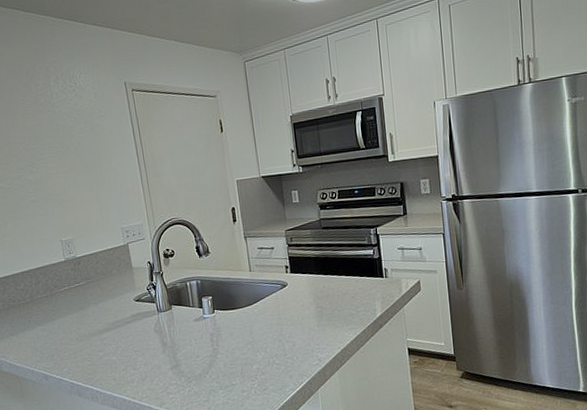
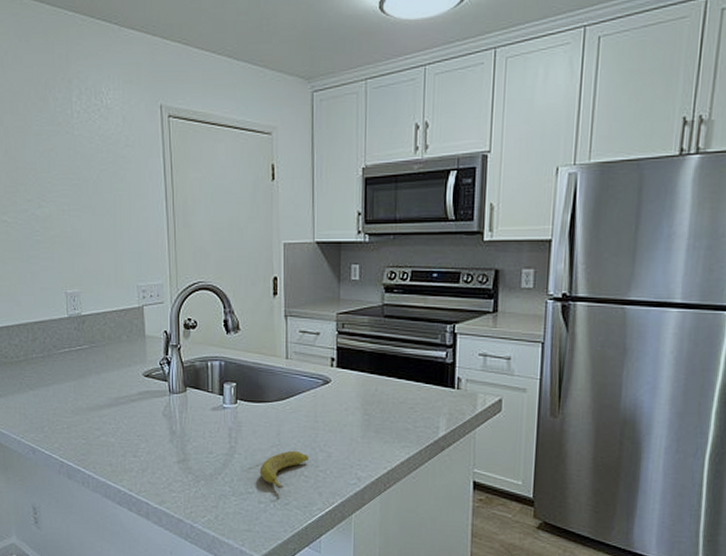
banana: none [239,344,278,378] -> present [259,450,308,489]

